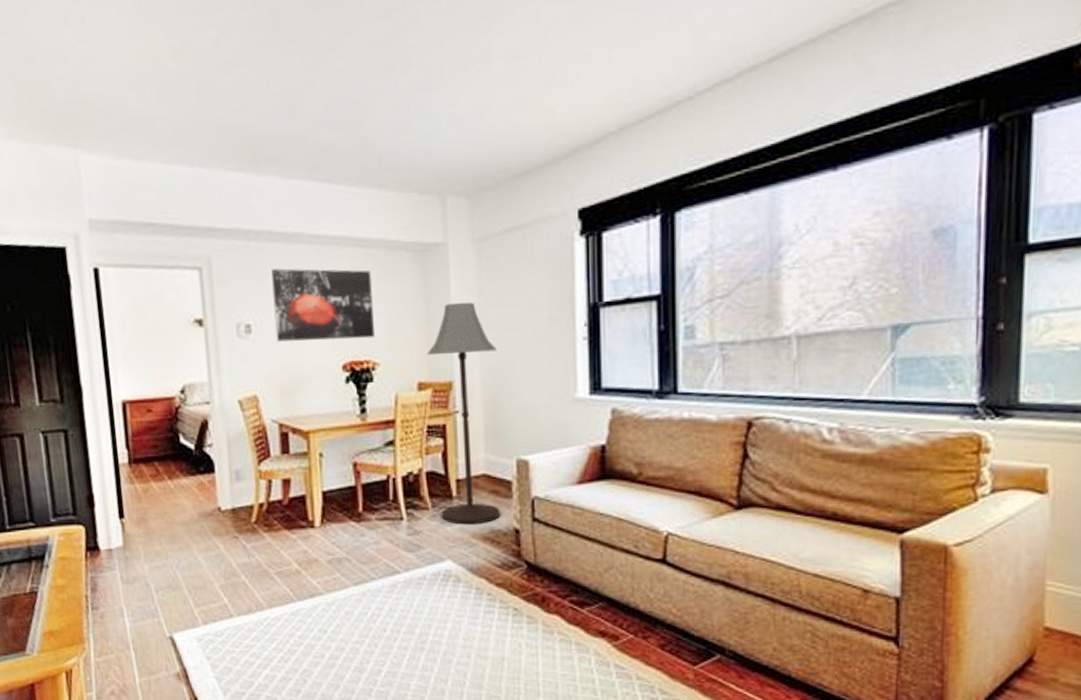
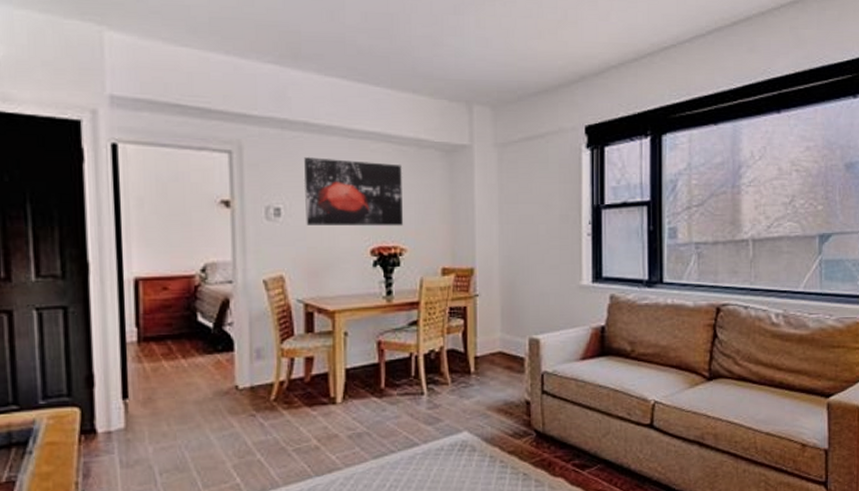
floor lamp: present [426,301,501,525] -> none [451,198,514,398]

